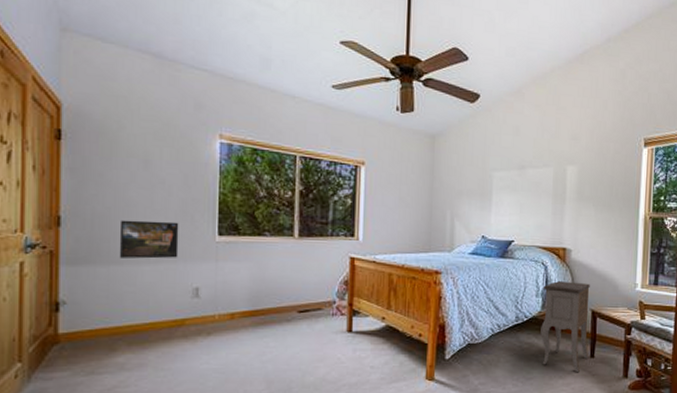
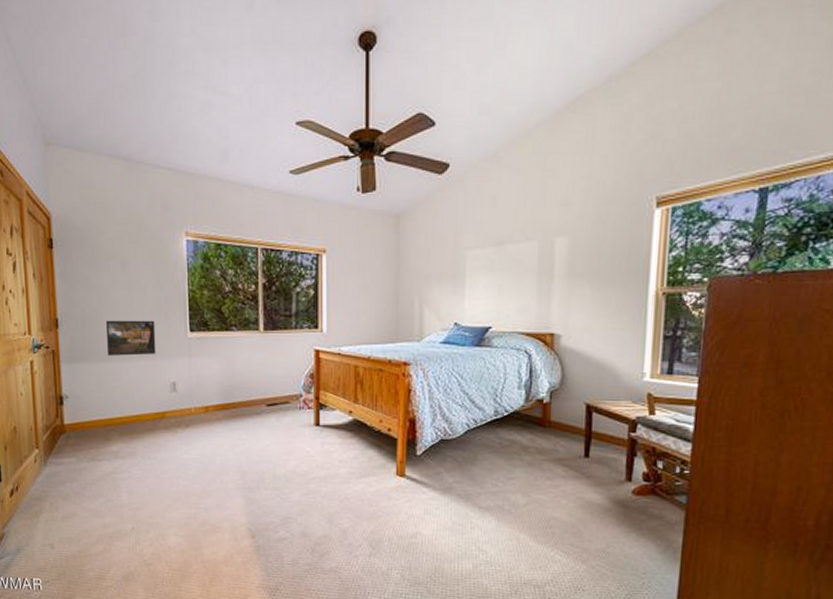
nightstand: present [540,281,590,373] -> none [524,371,584,474]

